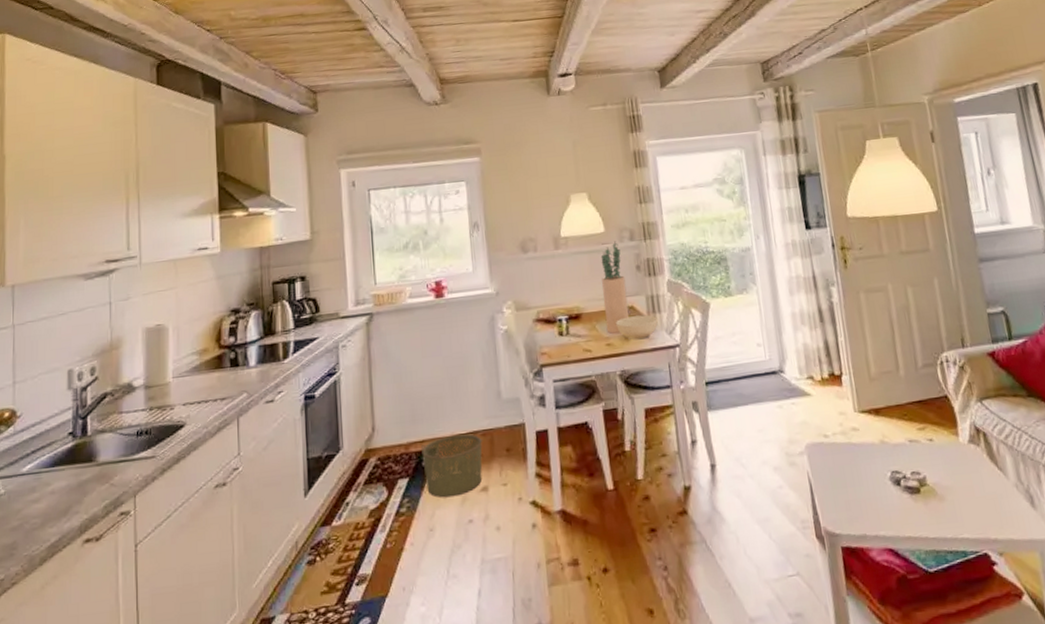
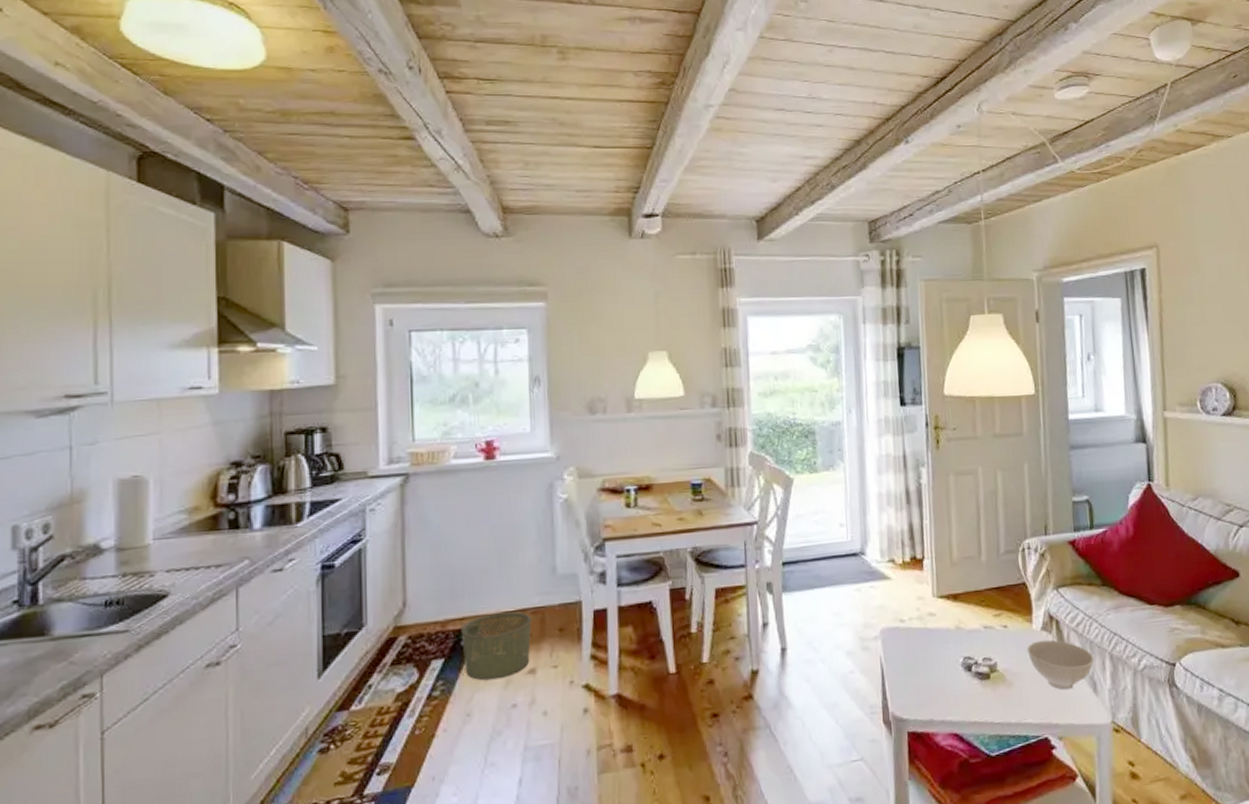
vase: present [601,241,630,334] -> none [676,406,706,508]
bowl: present [616,315,658,340] -> none [690,488,736,515]
bowl: none [955,452,1029,504] -> present [1026,639,1095,690]

